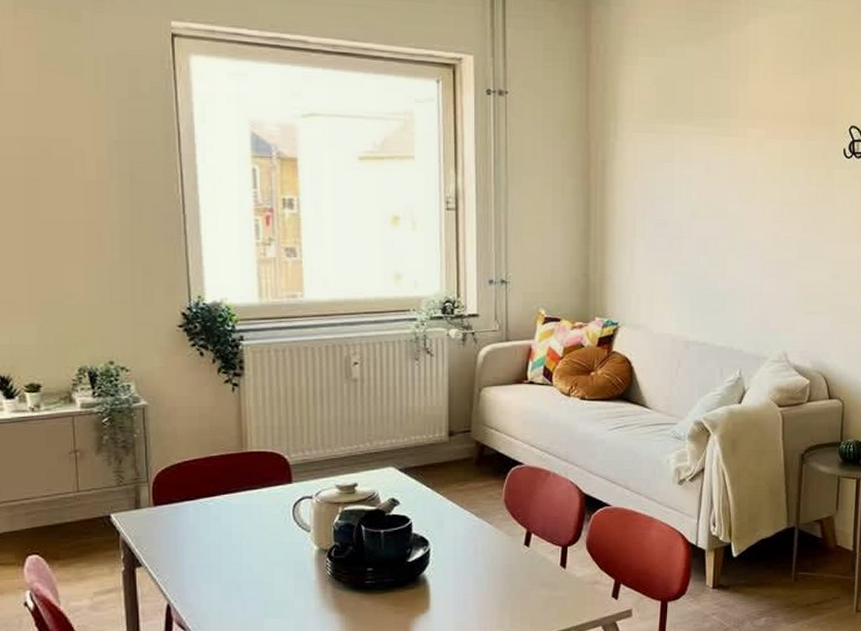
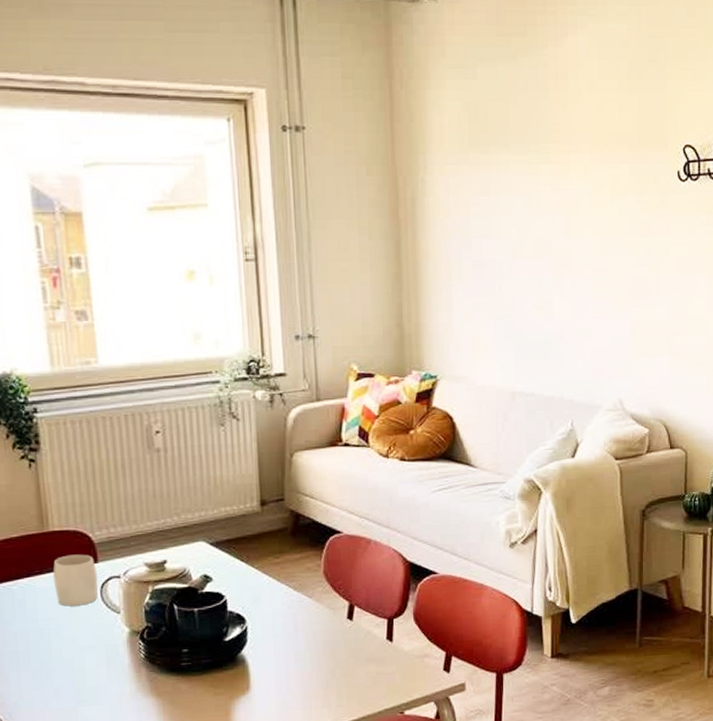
mug: none [248,474,291,523] -> present [52,554,98,606]

